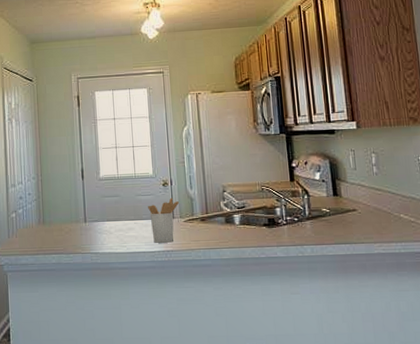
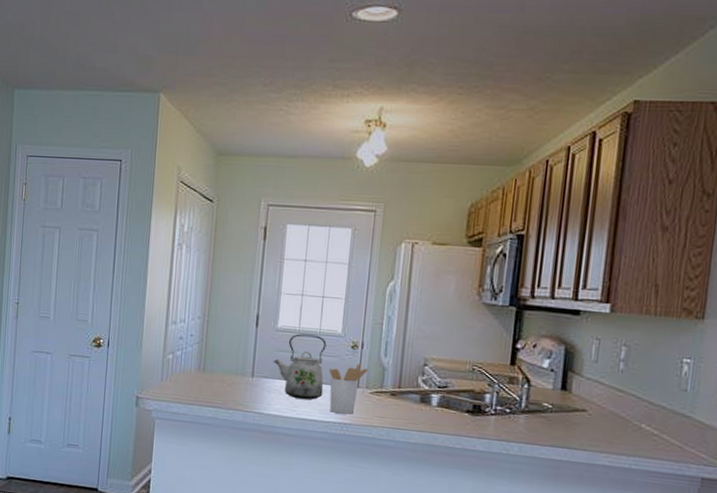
kettle: none [100,179,146,236] -> present [273,334,327,400]

